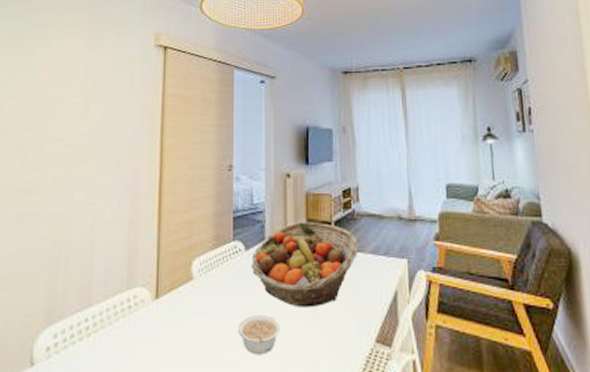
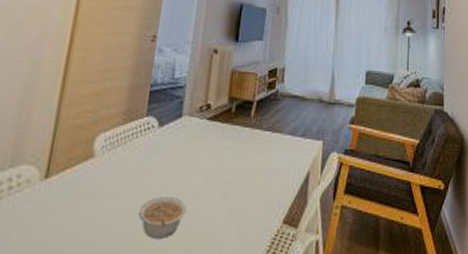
fruit basket: present [251,221,359,308] -> none [162,99,278,189]

